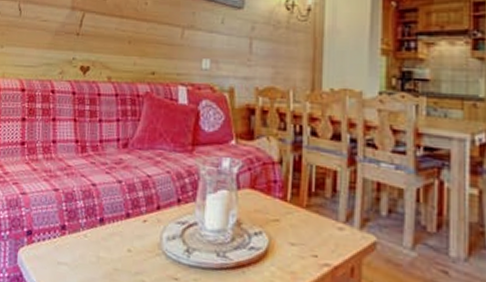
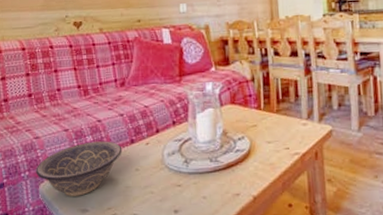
decorative bowl: none [17,207,116,271] -> present [36,141,123,196]

